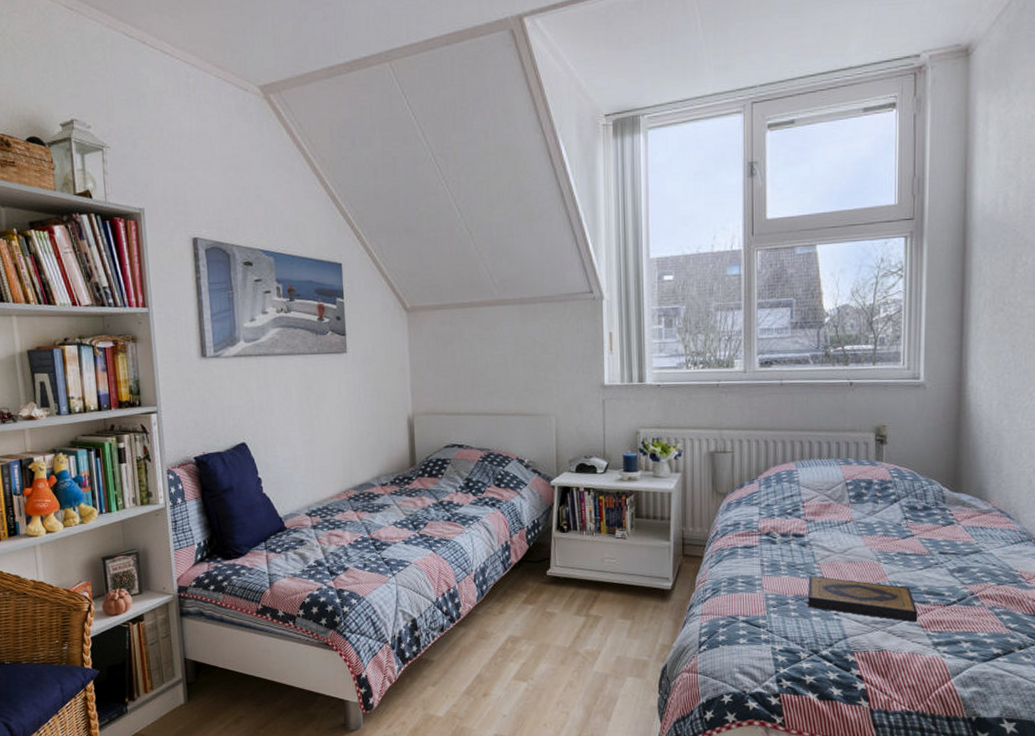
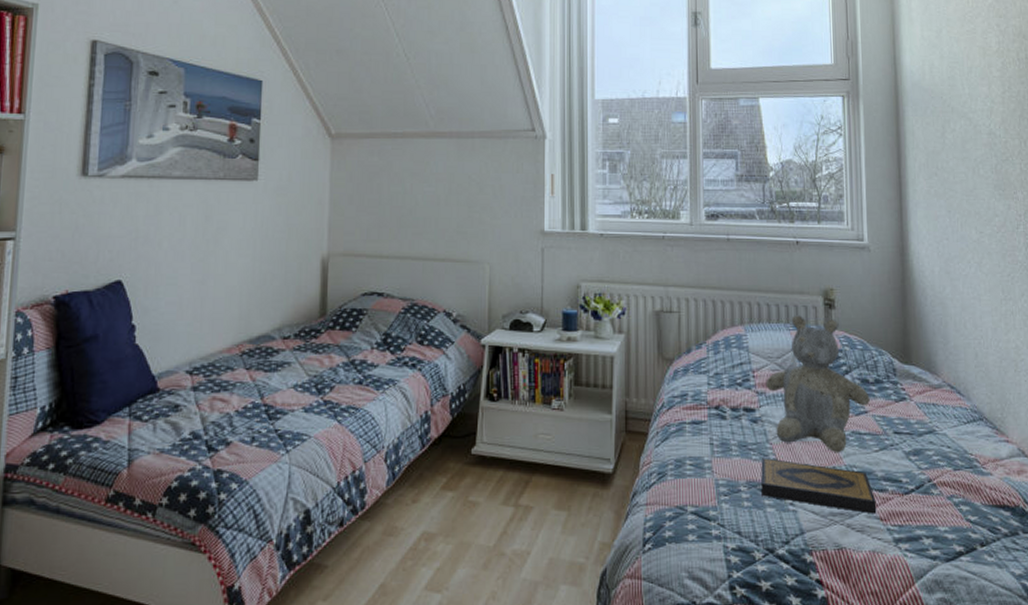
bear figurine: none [815,451,917,571] -> present [765,315,870,453]

